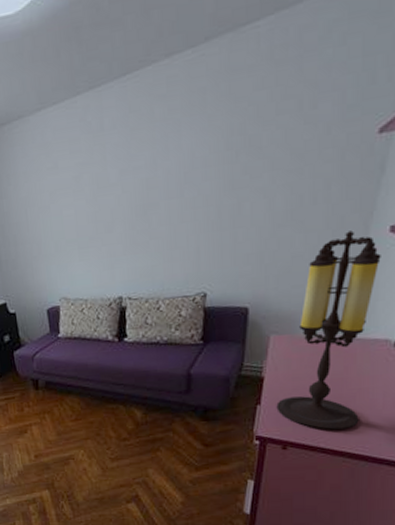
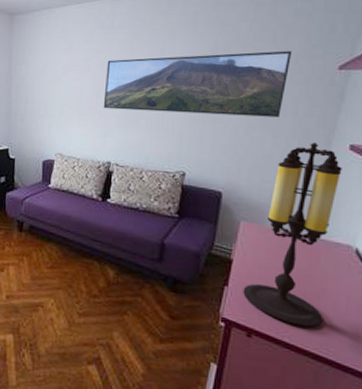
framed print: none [102,119,323,236] -> present [103,51,292,118]

